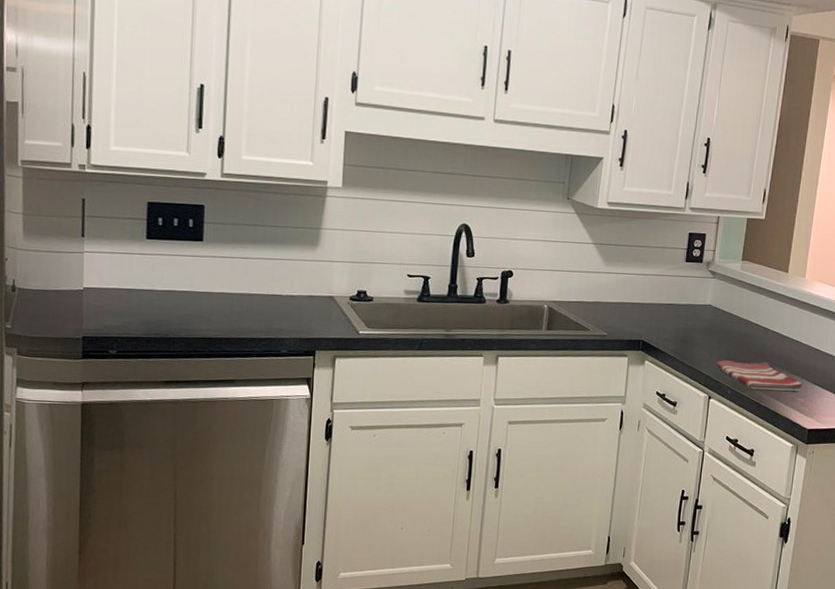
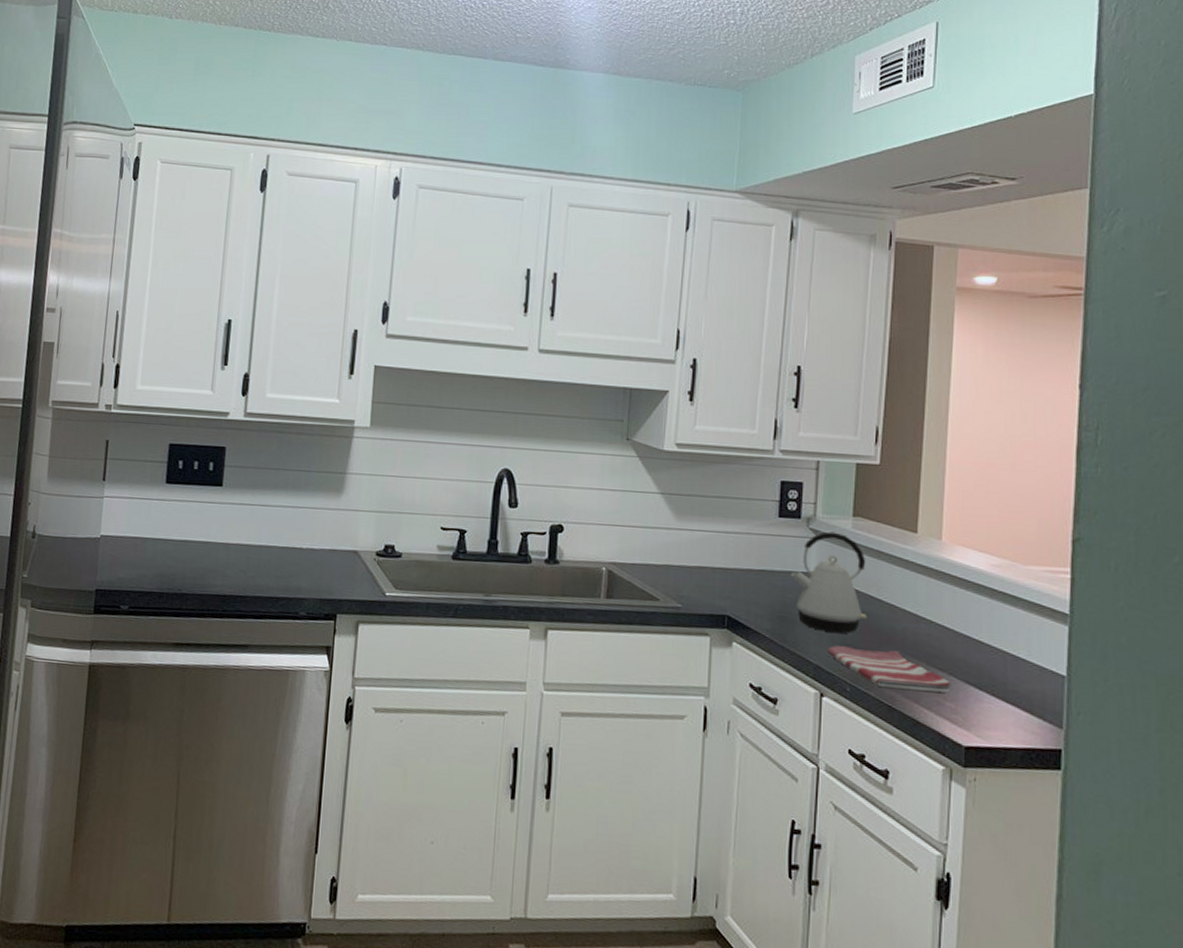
kettle: none [691,272,749,351] -> present [790,531,868,633]

